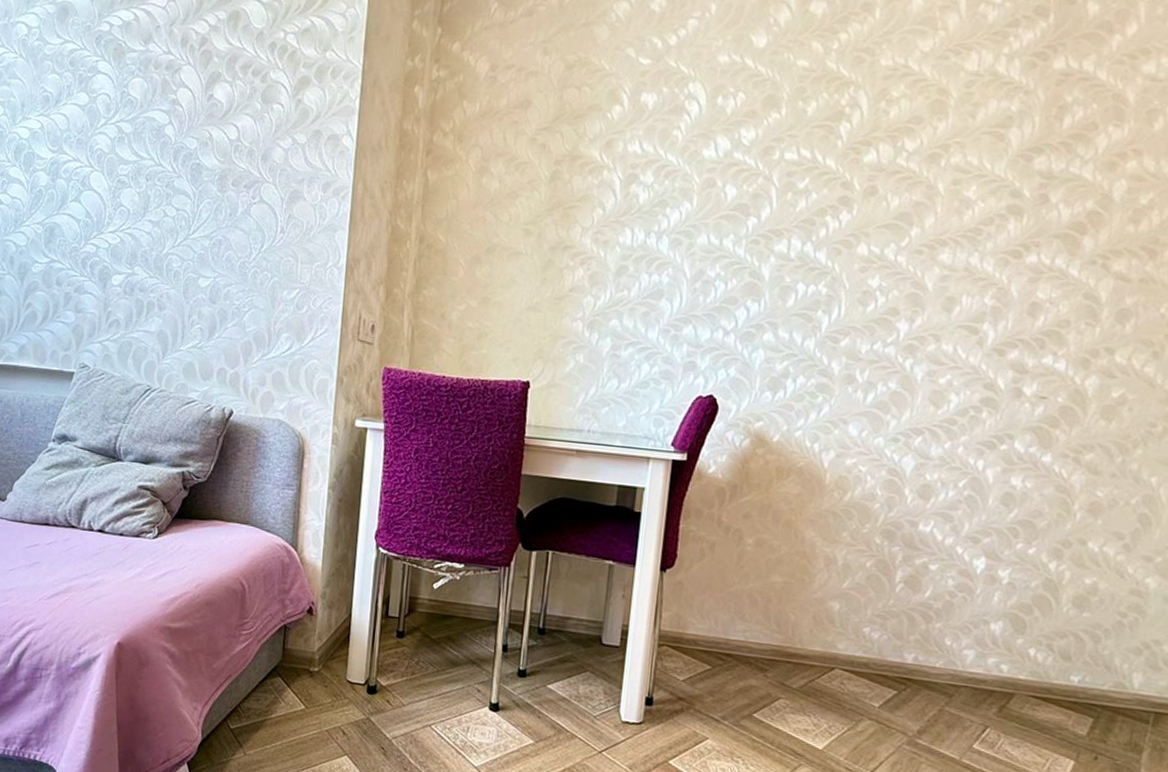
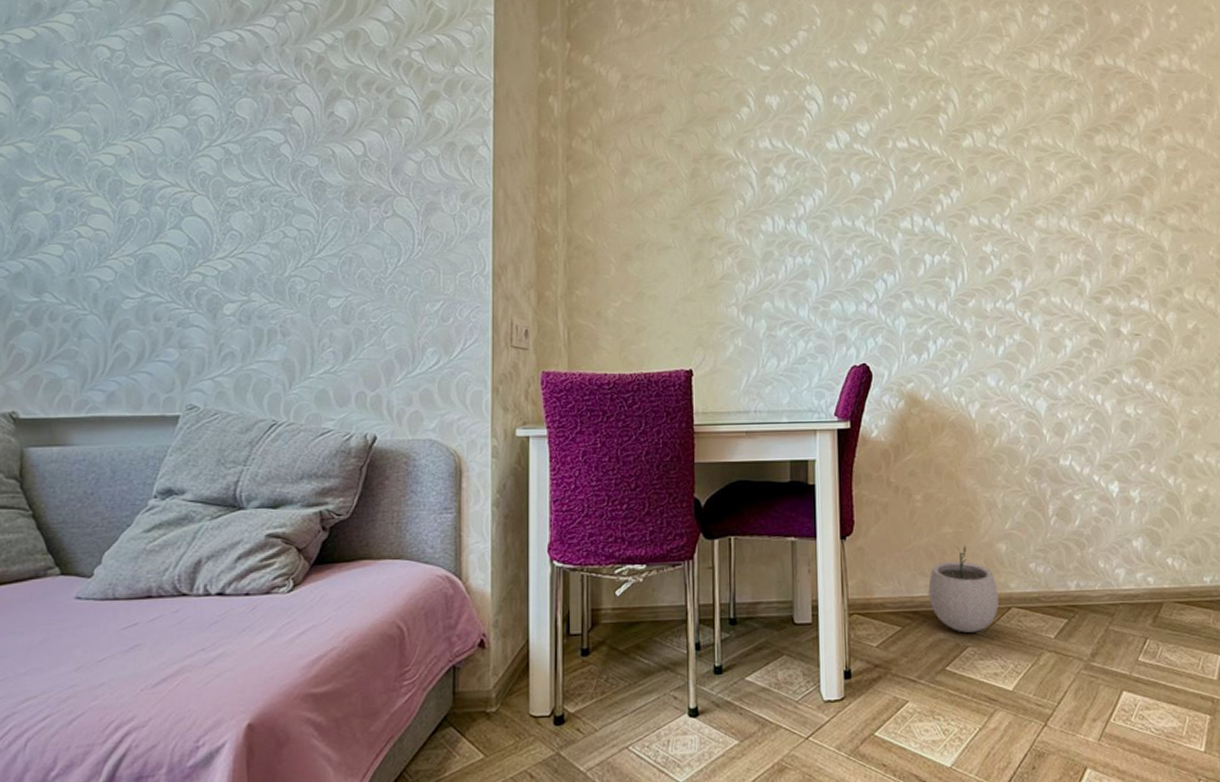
plant pot: none [745,597,823,686] -> present [928,545,999,633]

